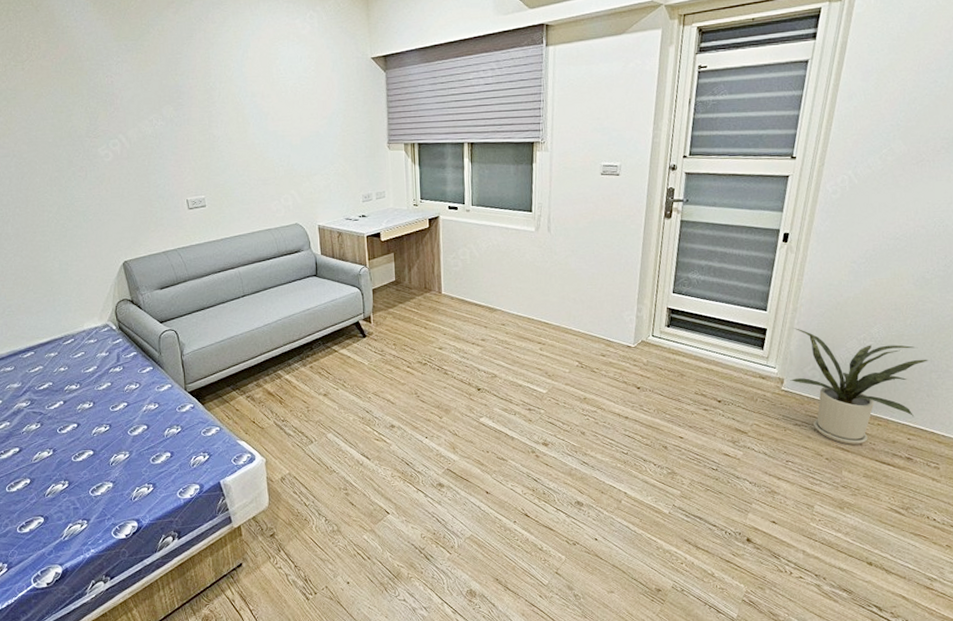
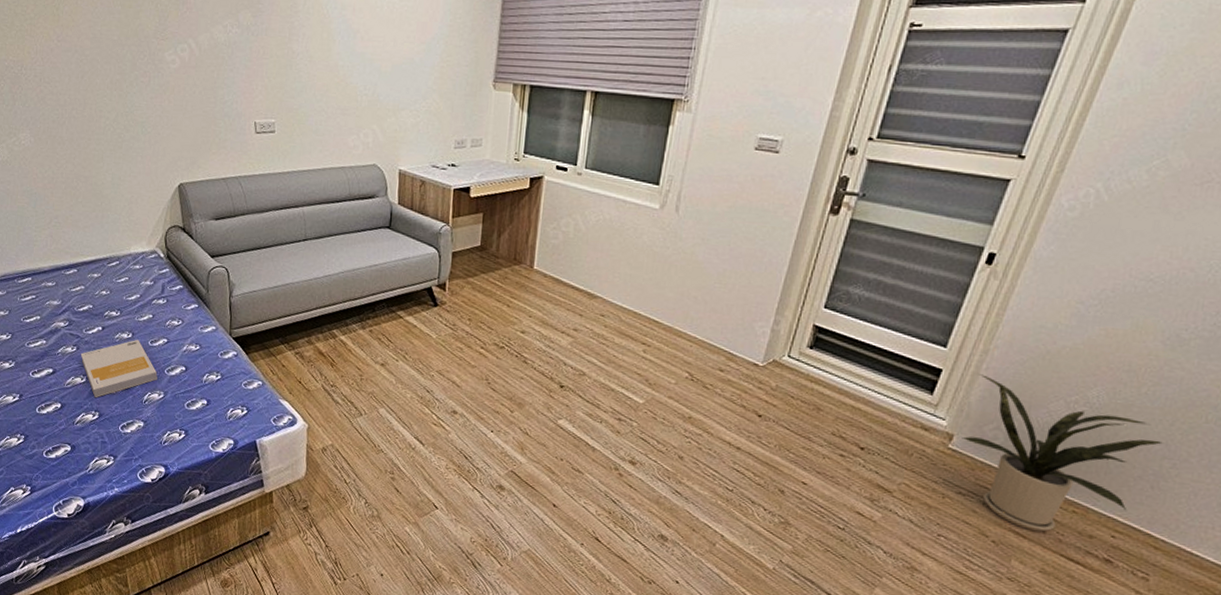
book: none [45,407,122,468] -> present [80,339,158,398]

